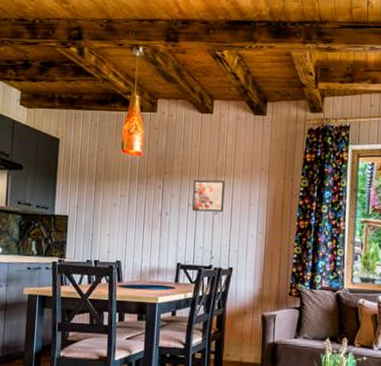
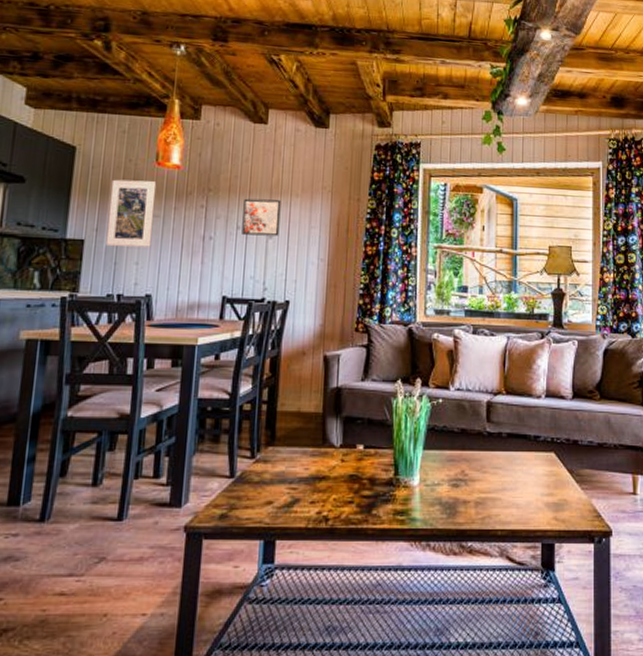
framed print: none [84,165,123,222] -> present [105,179,157,247]

